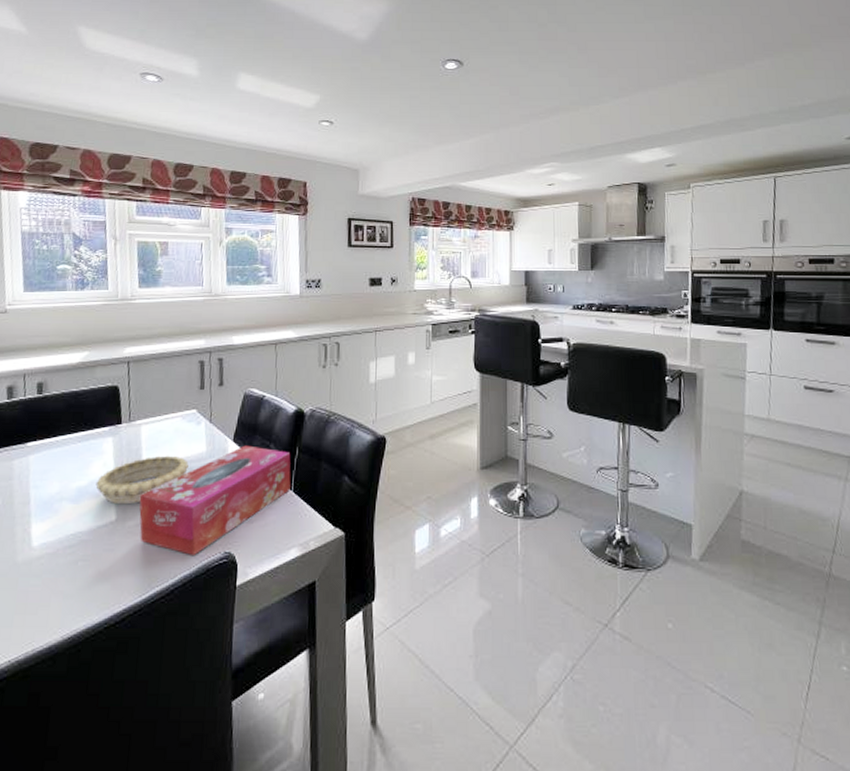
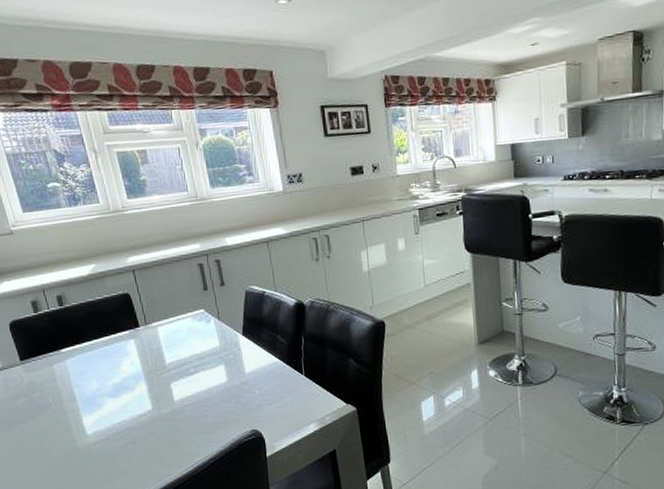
decorative bowl: present [95,455,189,505] -> none [128,351,207,397]
tissue box: present [139,445,291,557] -> none [168,338,302,435]

